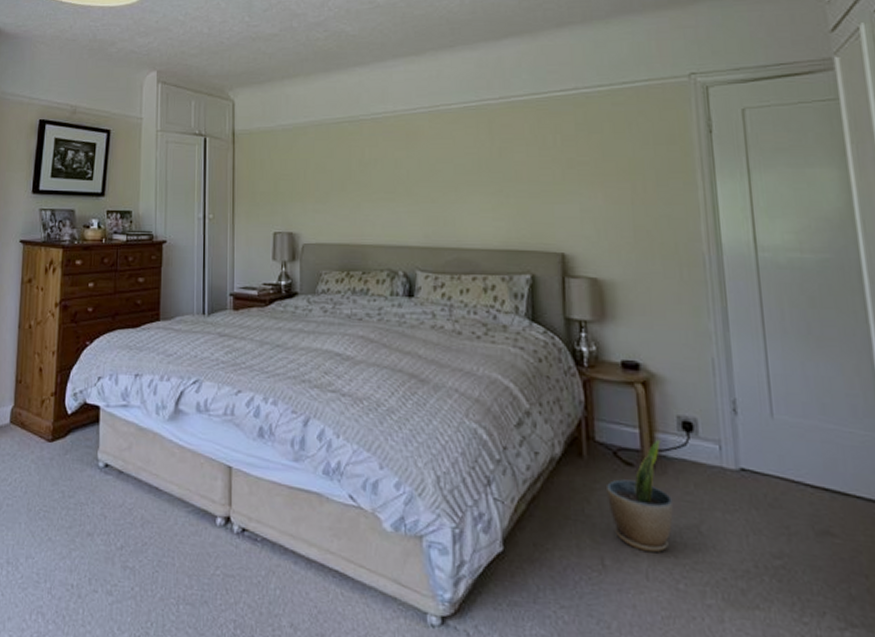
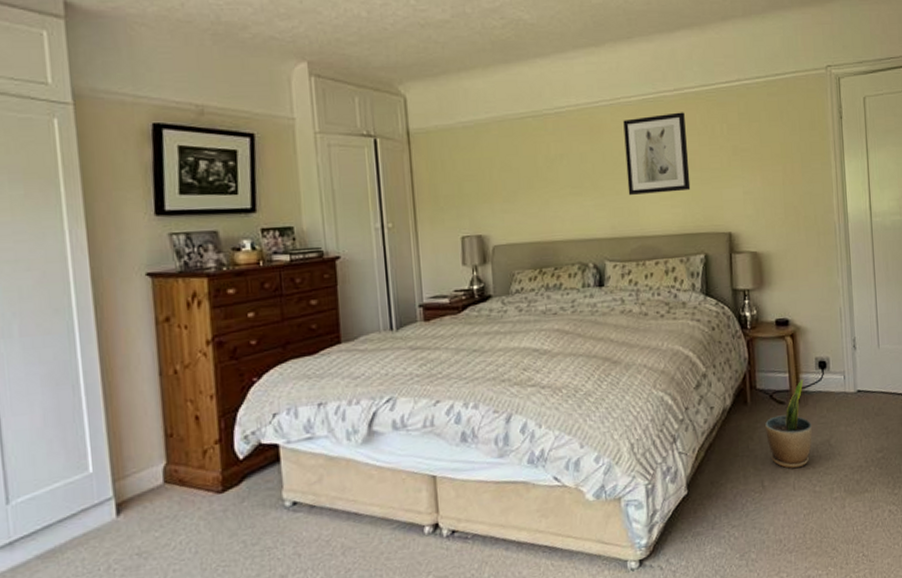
wall art: none [442,121,516,204] -> present [623,112,691,195]

